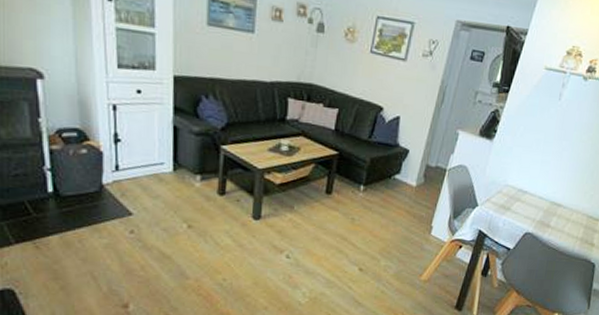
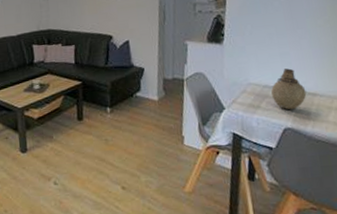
vase: none [523,176,554,217] -> present [271,68,307,110]

